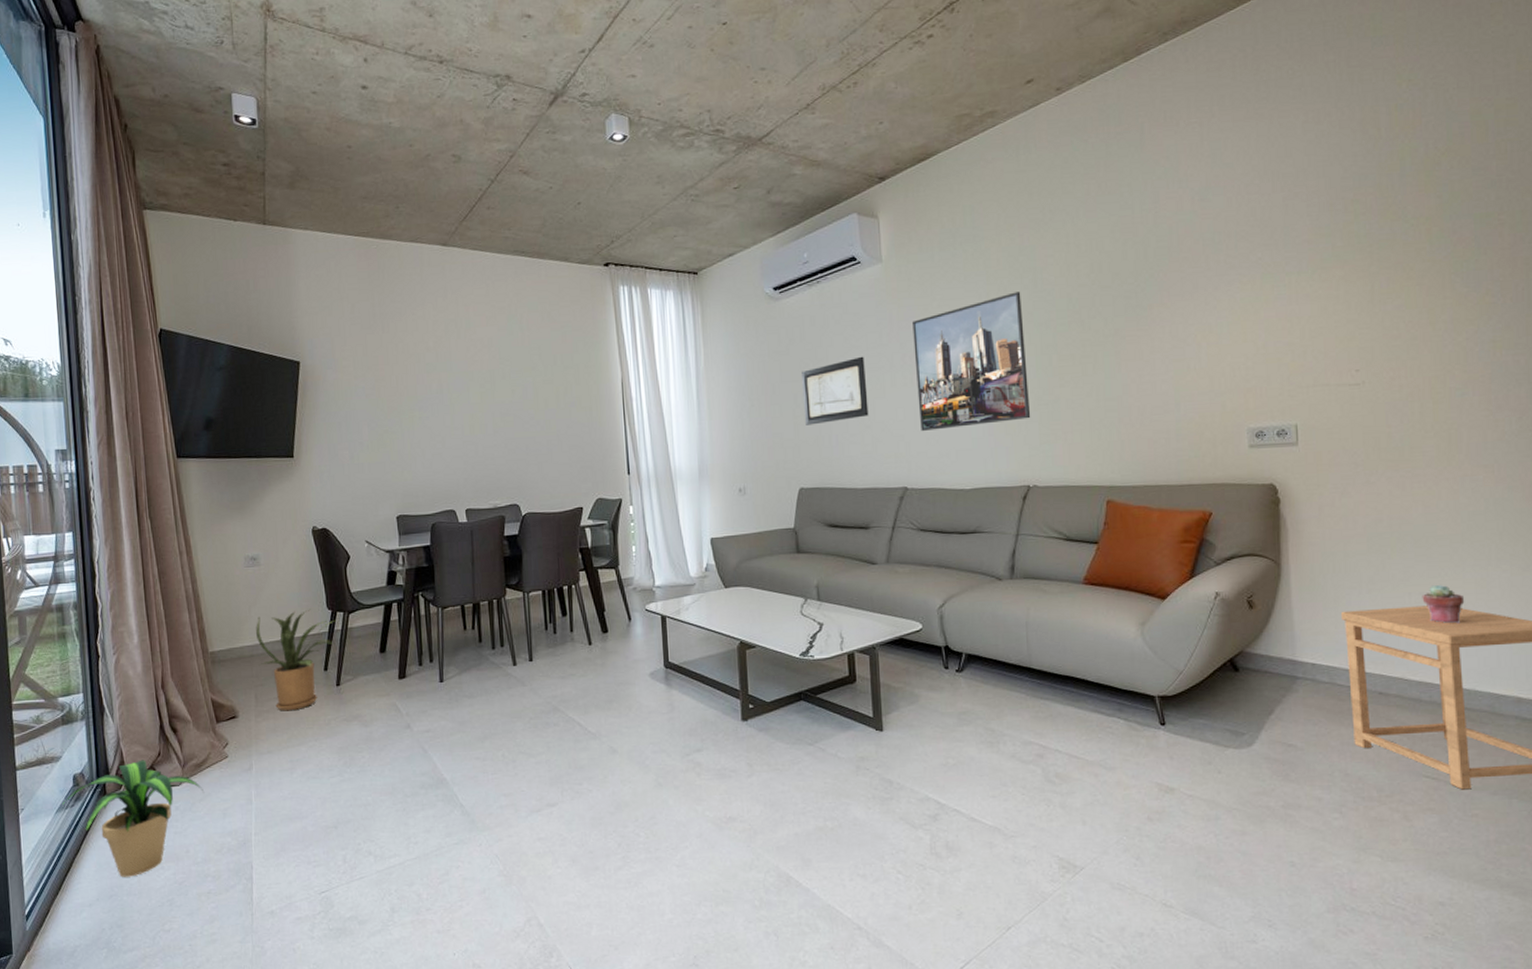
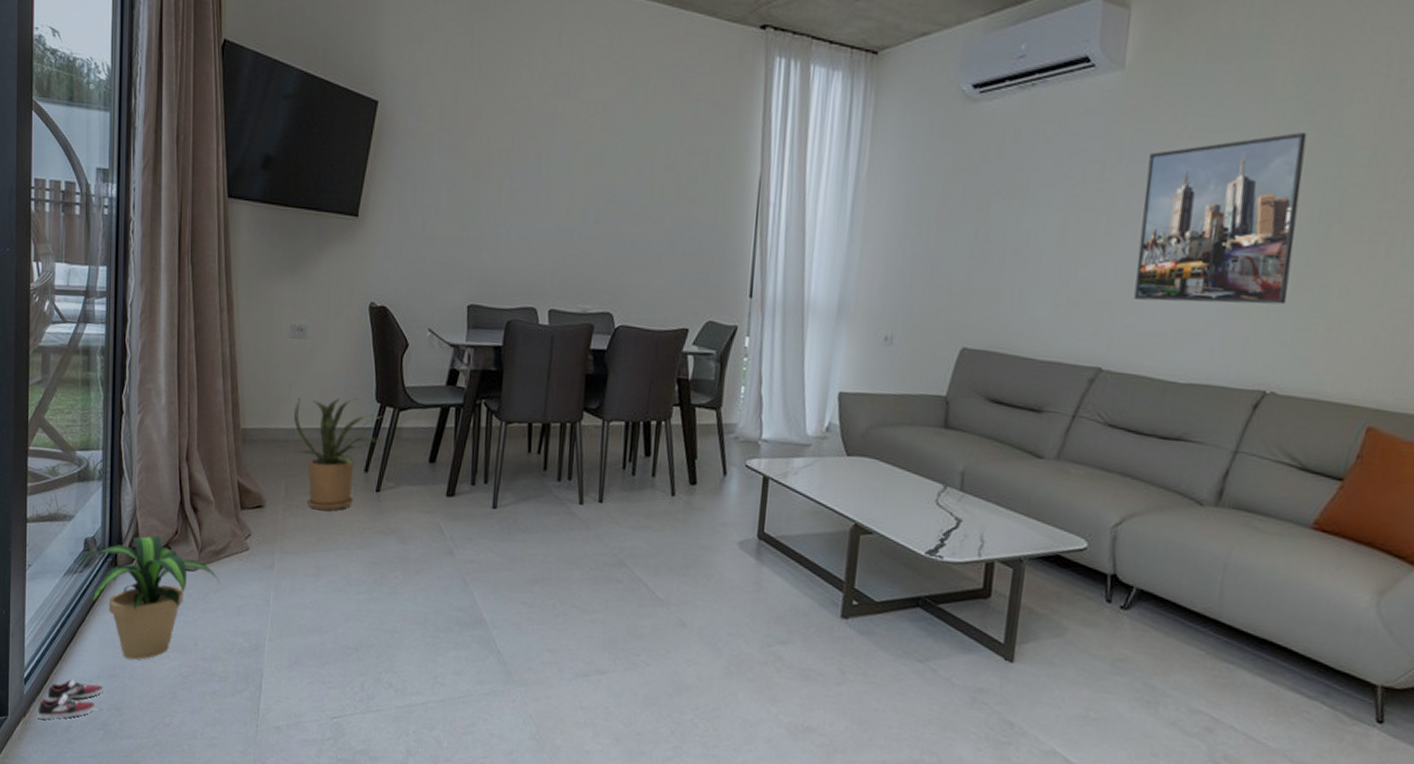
sneaker: none [41,906,104,950] -> present [38,678,103,720]
wall art: present [801,356,869,425] -> none [984,190,1077,271]

